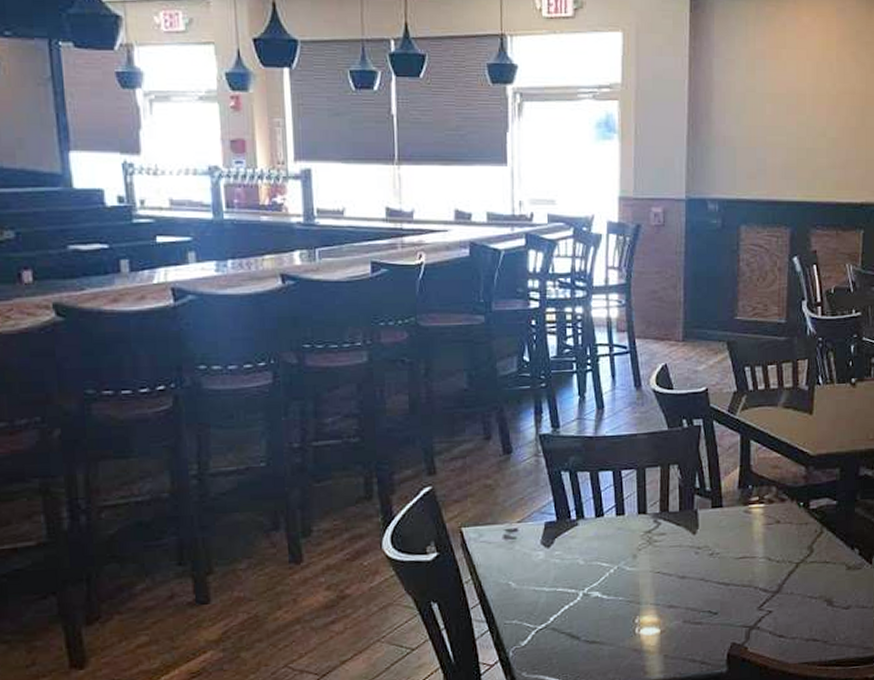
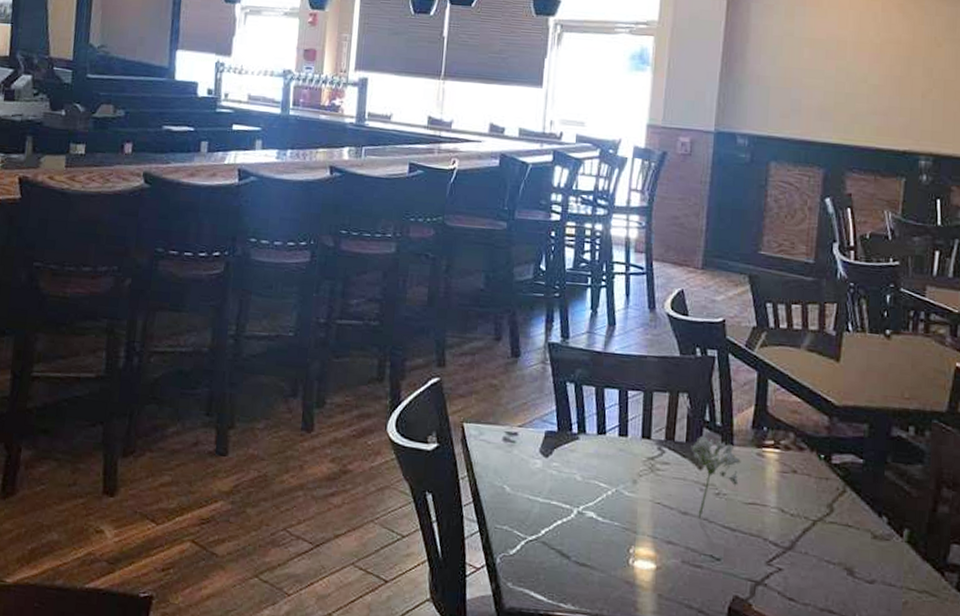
flower: none [684,503,730,580] -> present [691,436,741,519]

